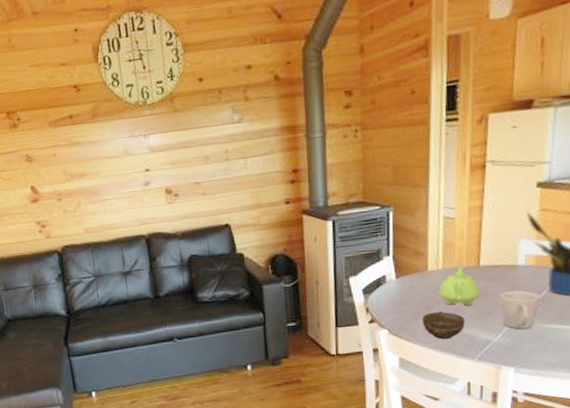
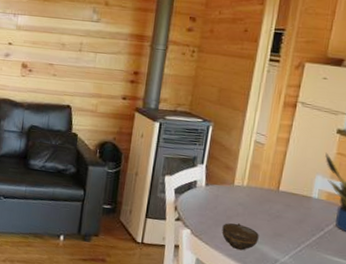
teapot: present [439,266,480,306] -> none [240,187,277,224]
mug: present [500,290,540,330] -> none [291,217,327,257]

